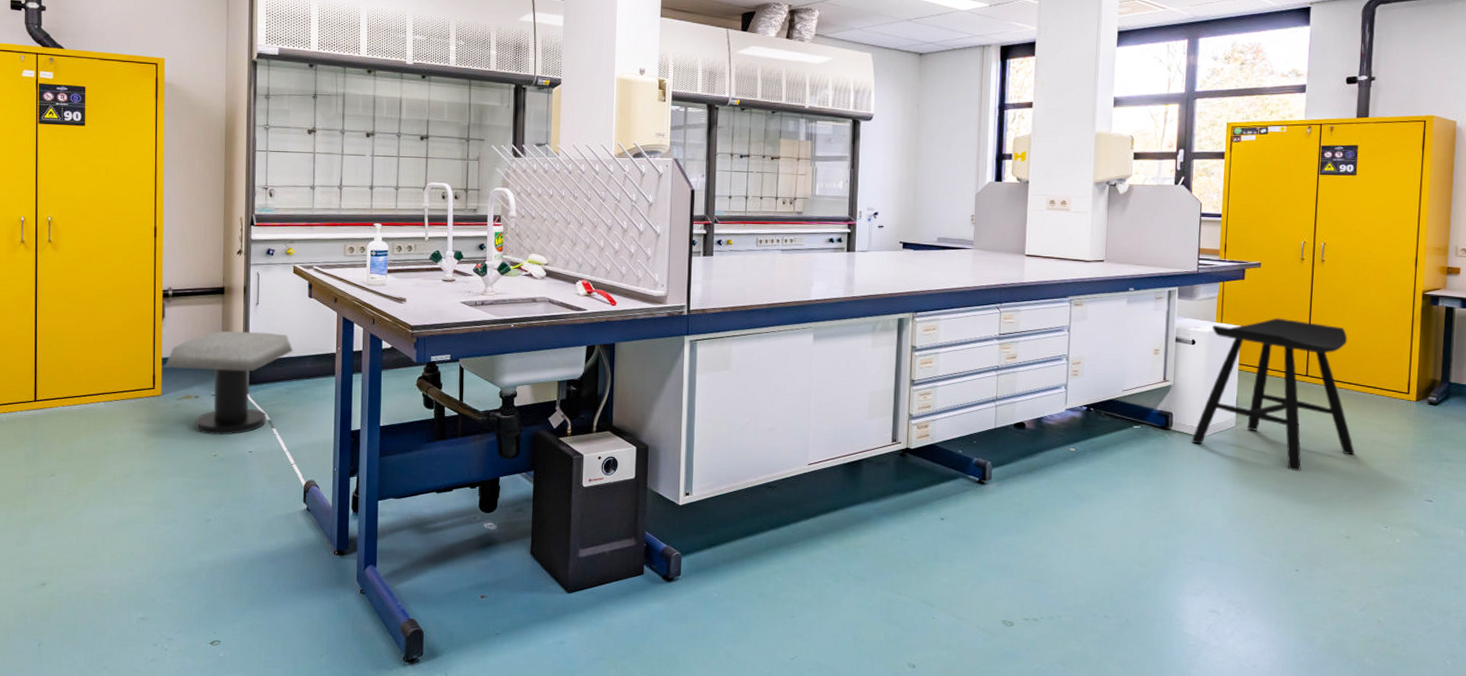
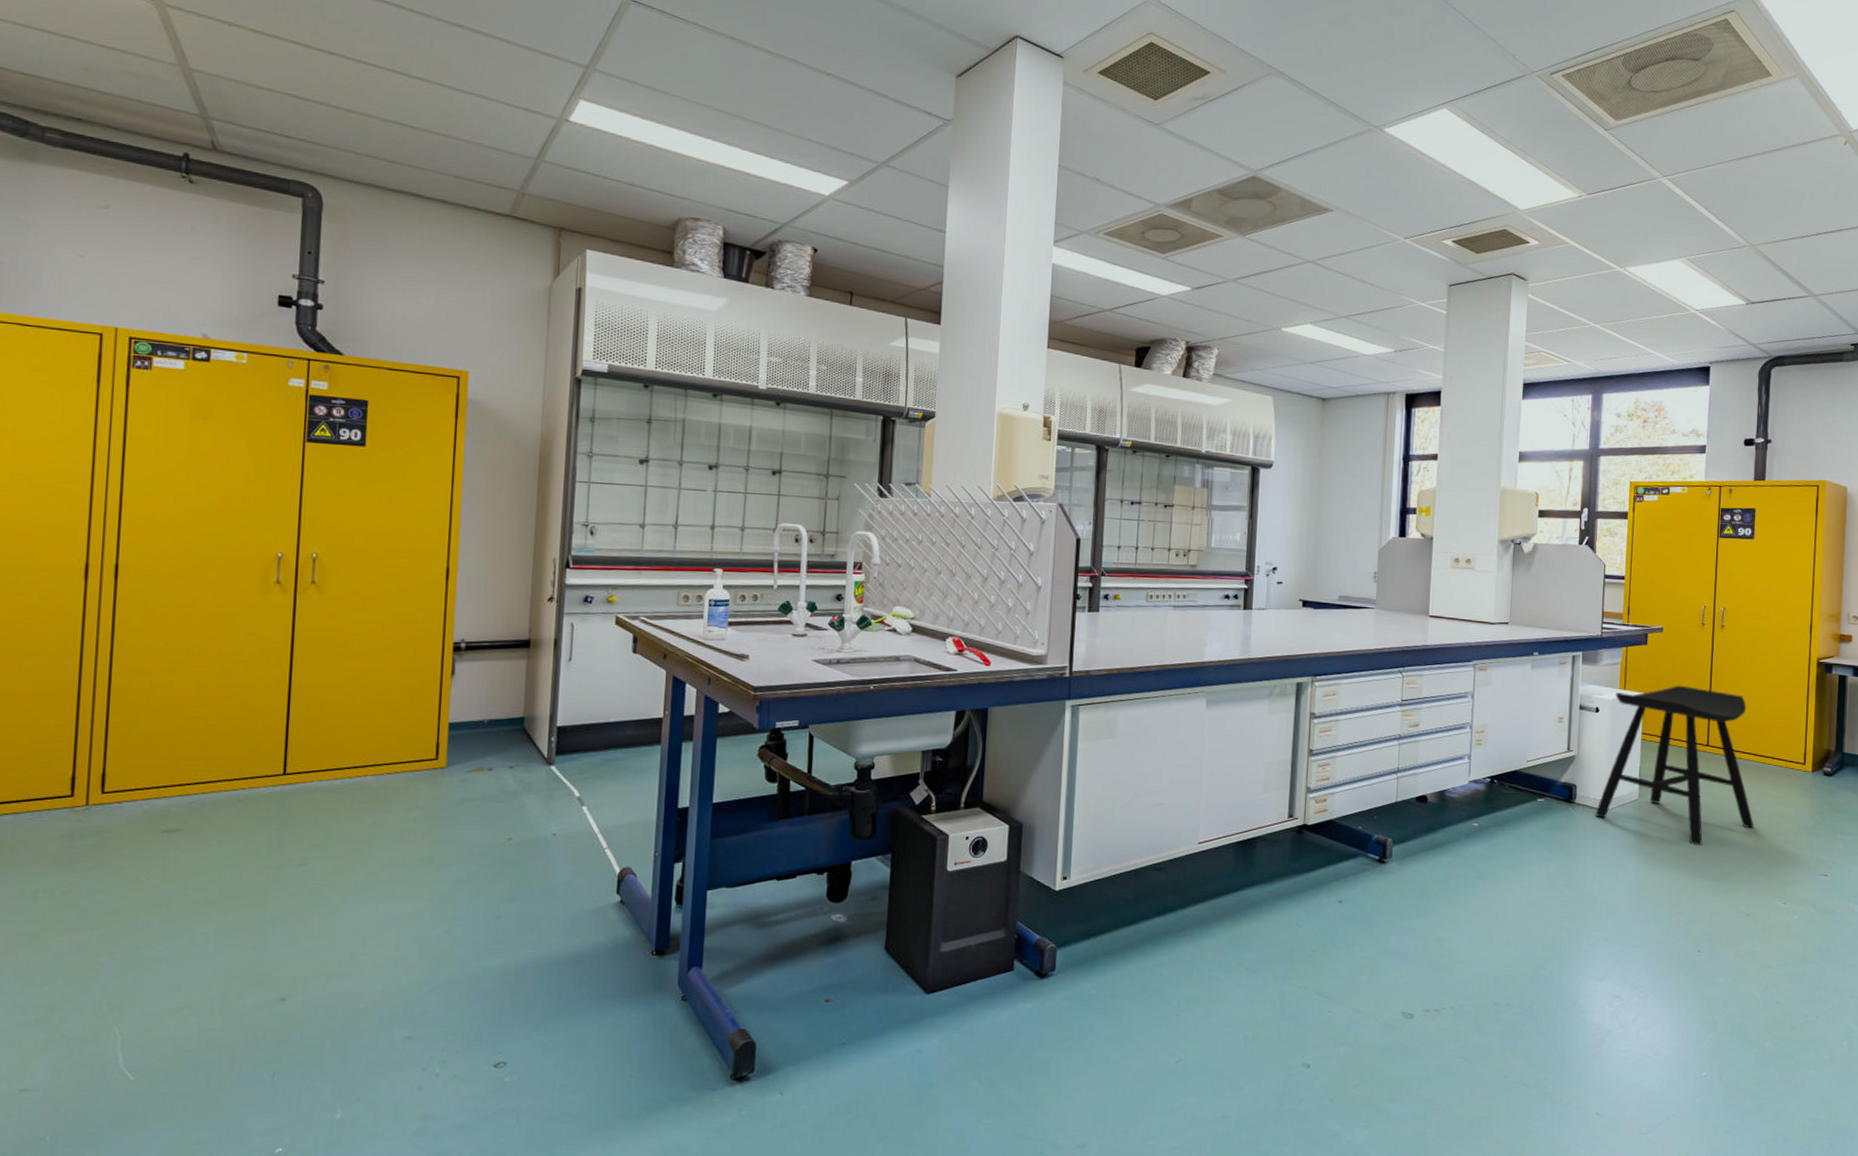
stool: present [164,330,293,435] -> none [451,691,612,815]

